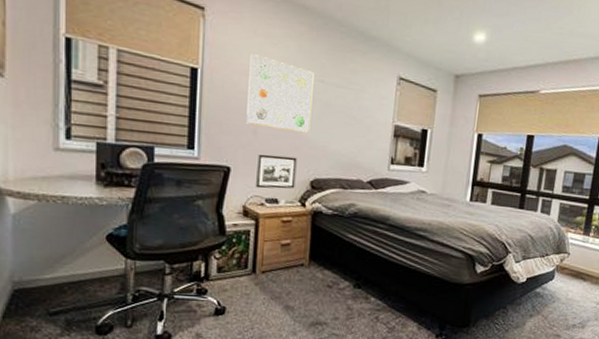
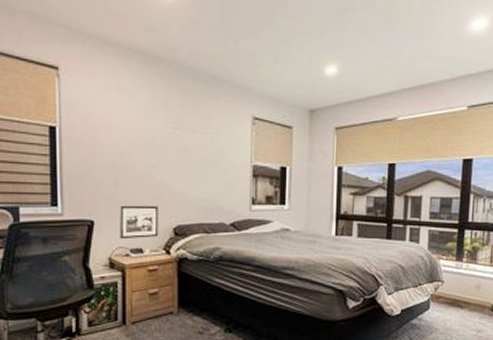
wall art: present [246,54,314,134] -> none [106,108,169,181]

